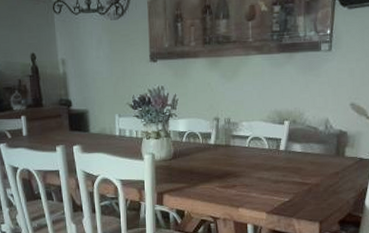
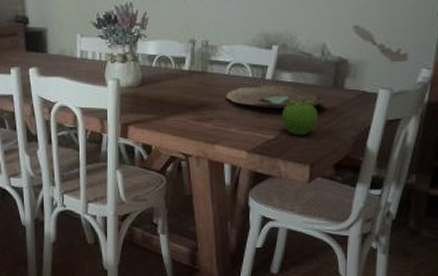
decorative bowl: none [247,154,332,175] -> present [226,84,328,109]
fruit: none [295,165,325,198] -> present [282,98,319,136]

